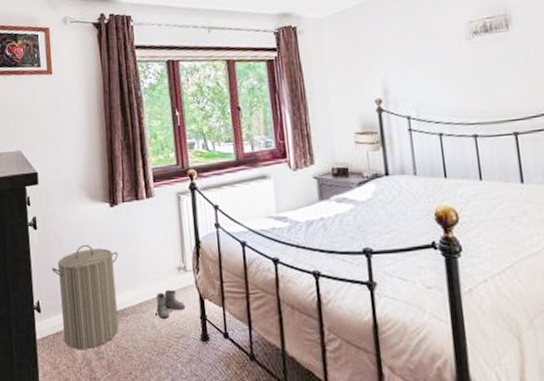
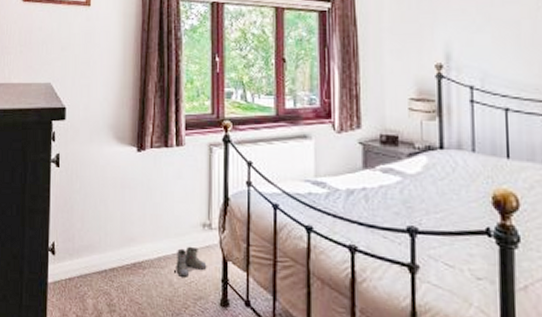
laundry hamper: present [51,244,119,349] -> none [70,188,141,300]

